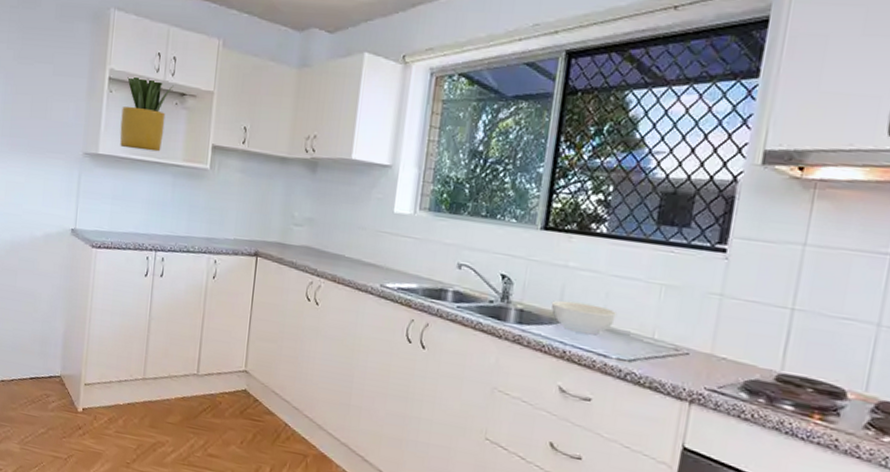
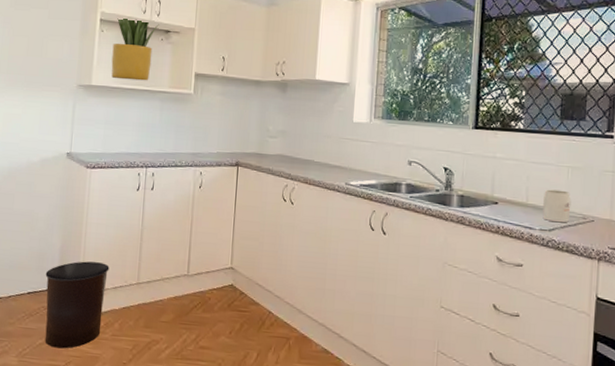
waste bin: none [47,349,114,441] -> present [45,261,110,349]
bowl: present [551,300,618,335] -> none [485,185,537,212]
mug: none [622,310,662,354] -> present [542,189,572,223]

